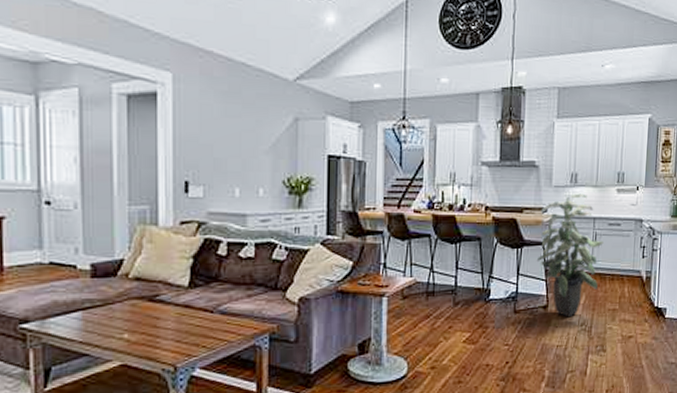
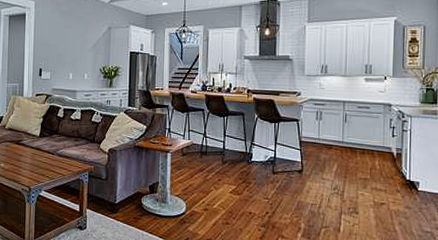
indoor plant: present [536,193,604,318] -> none [291,81,353,182]

